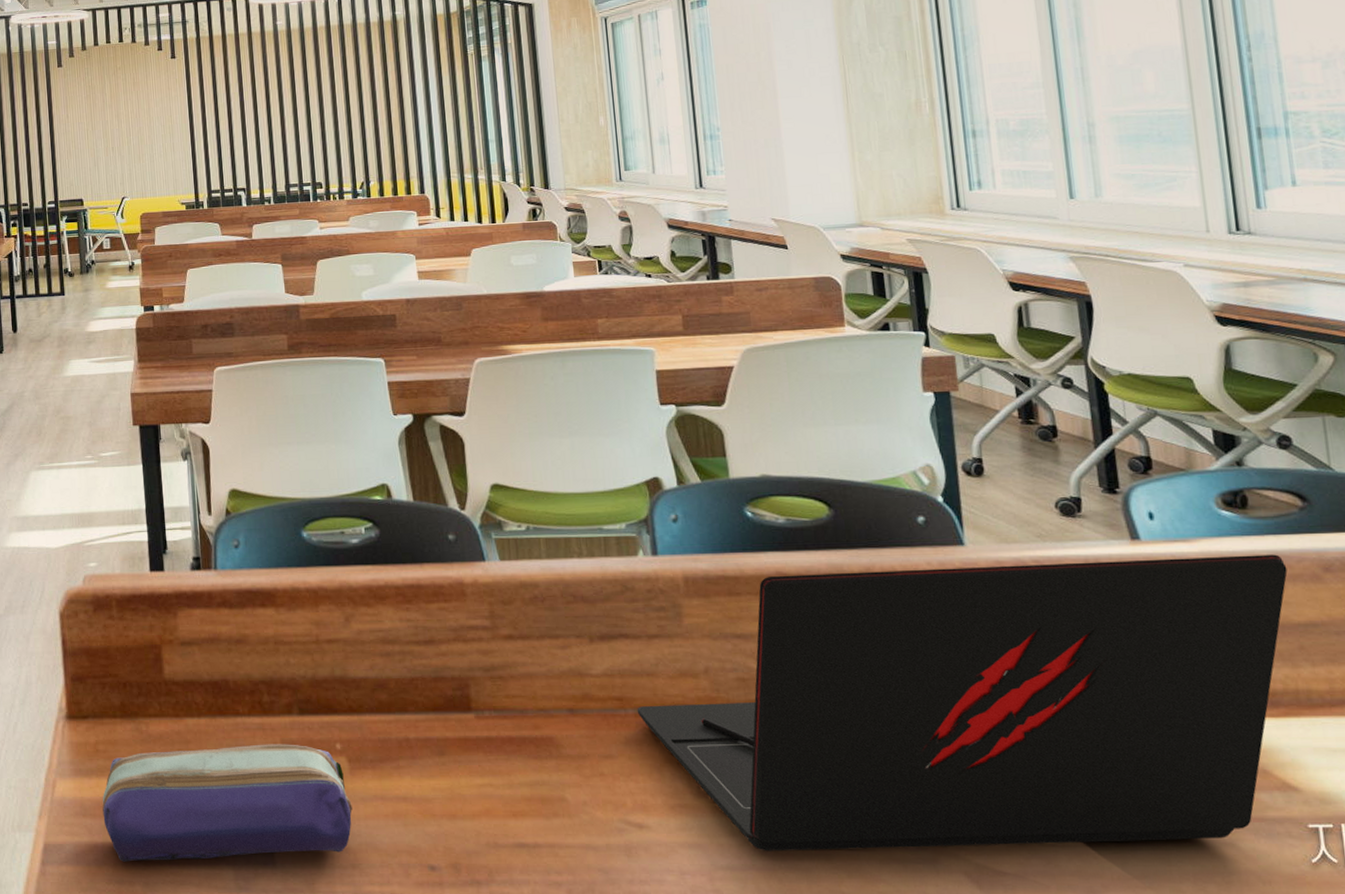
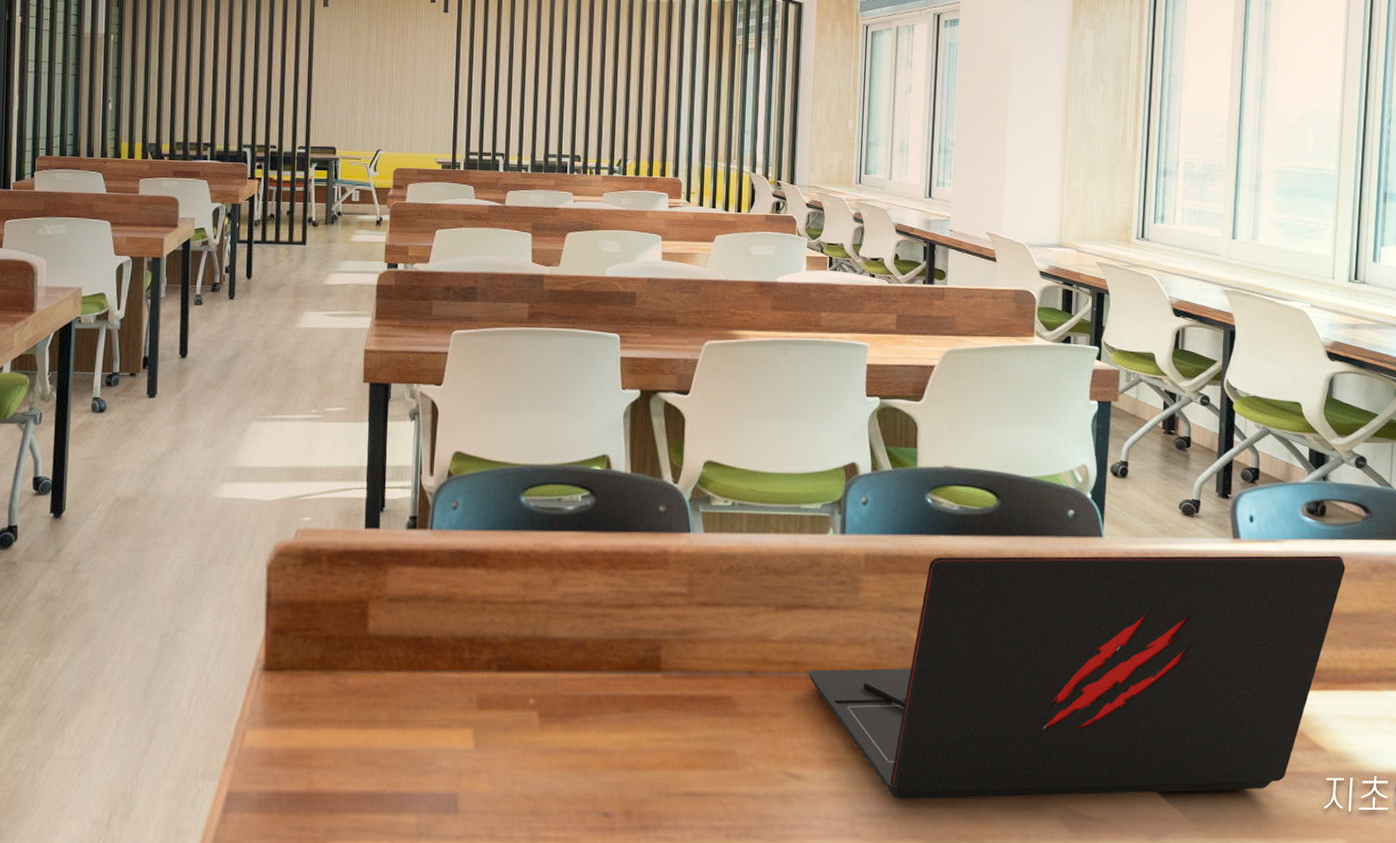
pencil case: present [102,744,352,862] -> none [291,698,538,810]

